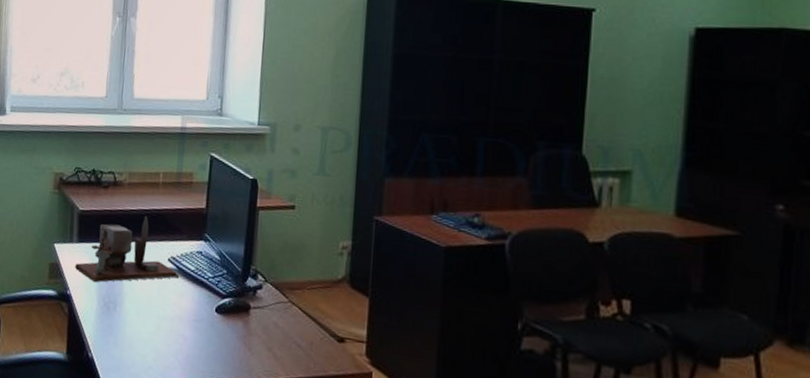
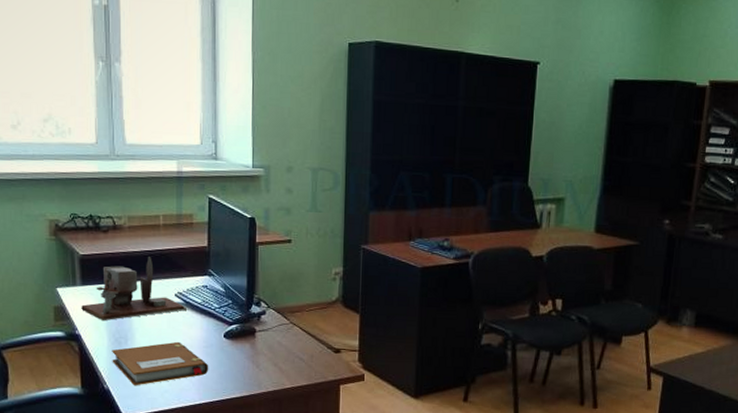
notebook: none [99,311,197,358] -> present [112,341,209,386]

